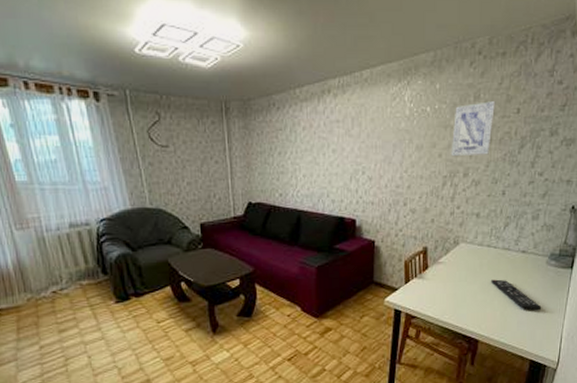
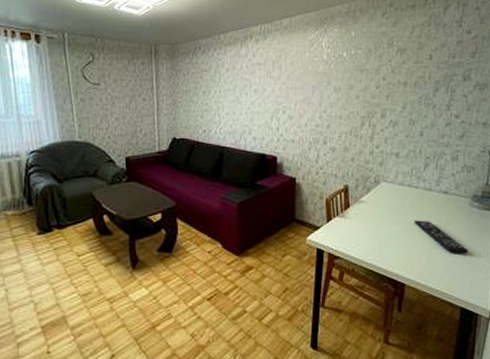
wall art: present [451,101,496,157] -> none [368,48,409,99]

